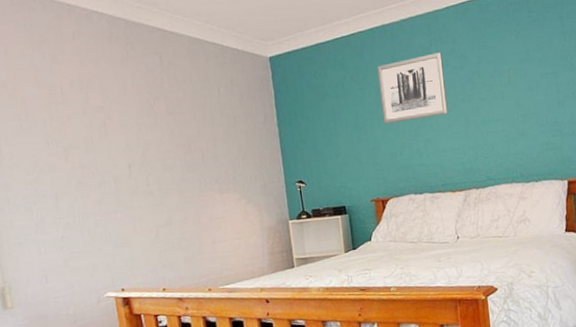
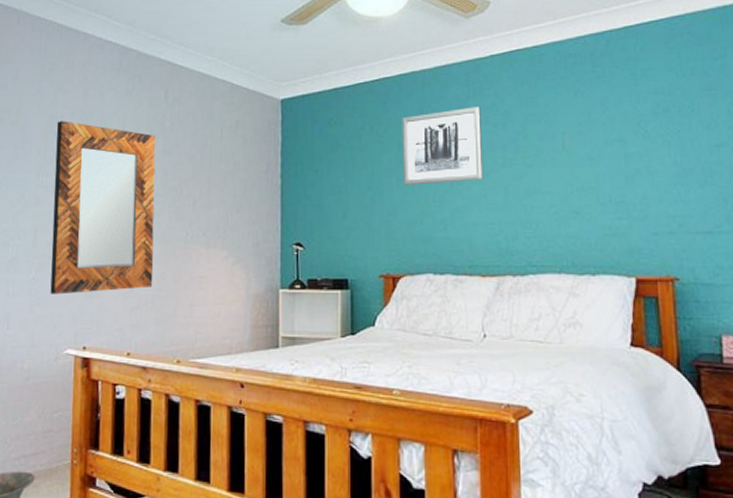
home mirror: none [57,91,177,249] -> present [50,121,156,295]

